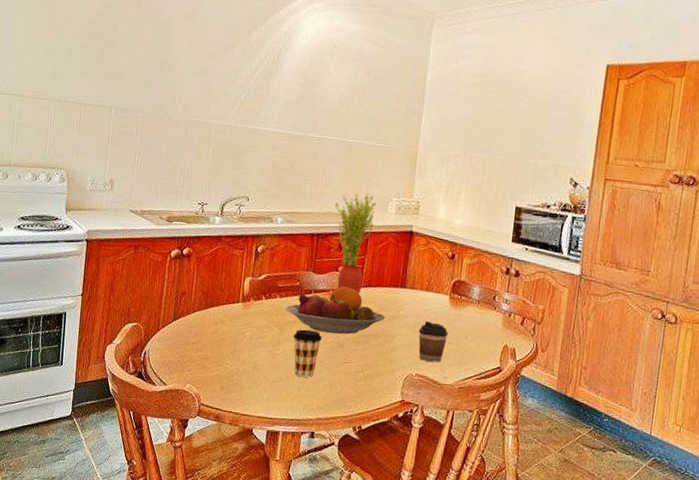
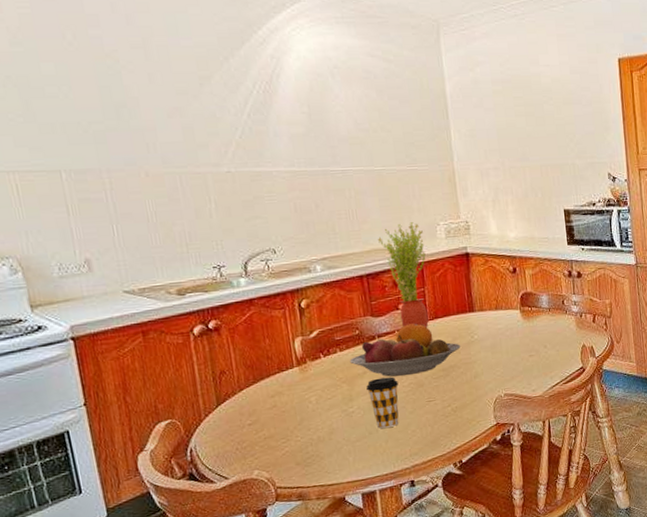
coffee cup: present [418,321,449,362] -> none [497,339,528,379]

